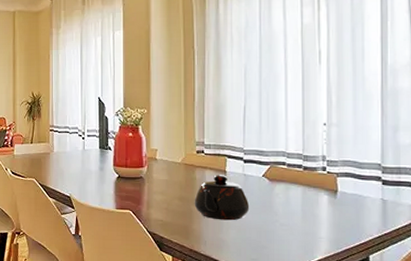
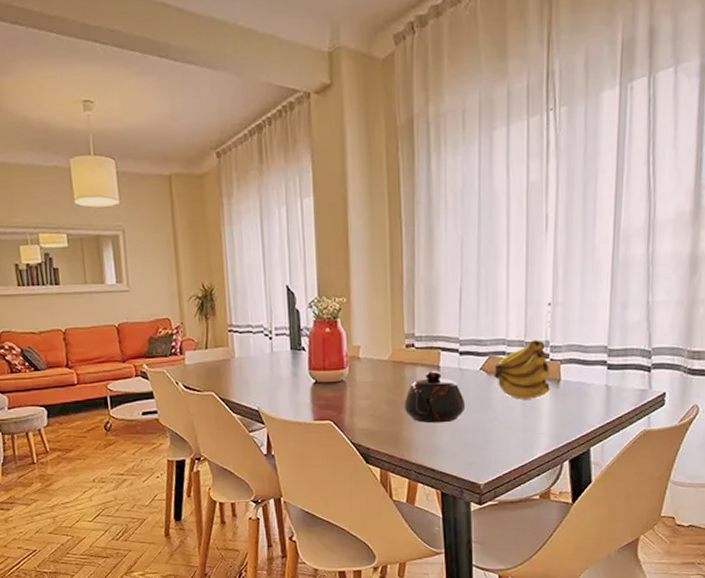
banana: none [275,154,328,206] -> present [494,340,550,400]

